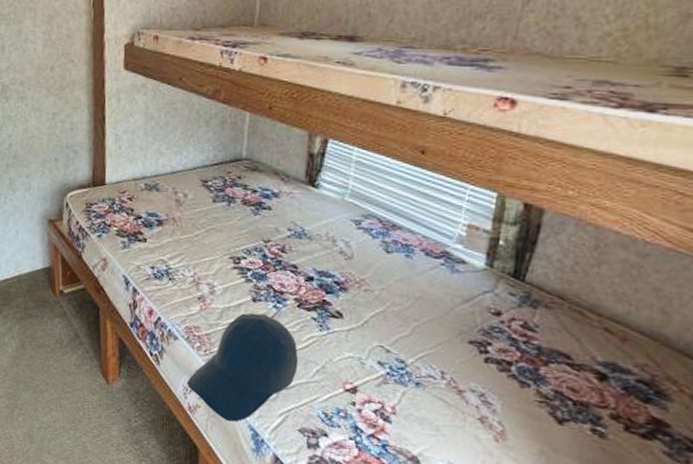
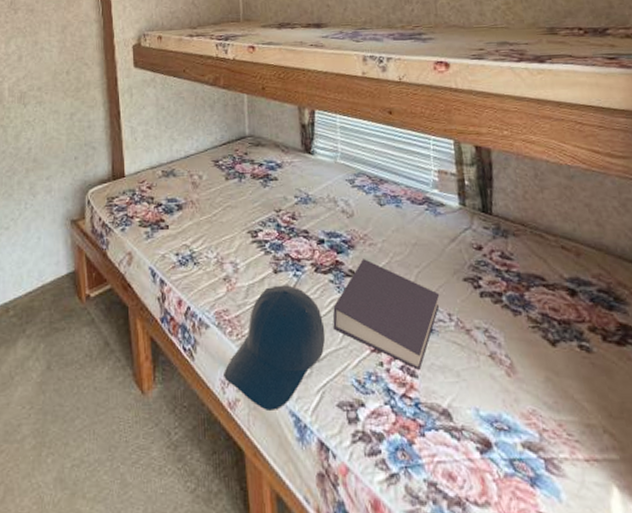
book: none [308,303,436,417] -> present [333,259,440,370]

